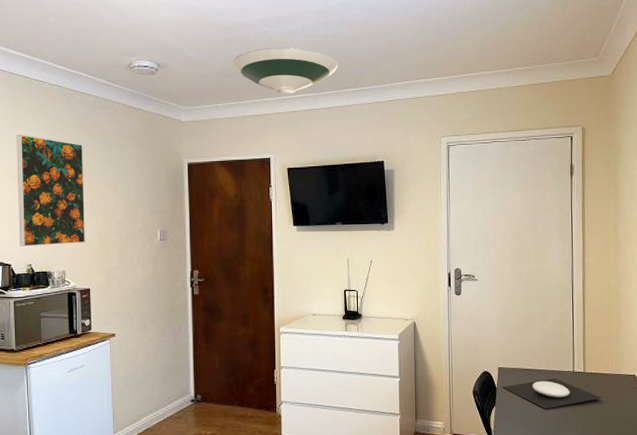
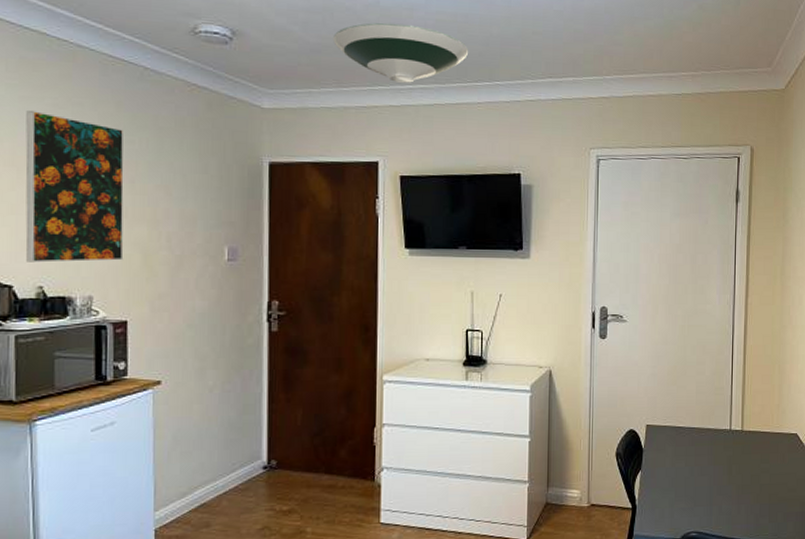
plate: present [502,378,602,410] -> none [650,437,760,474]

